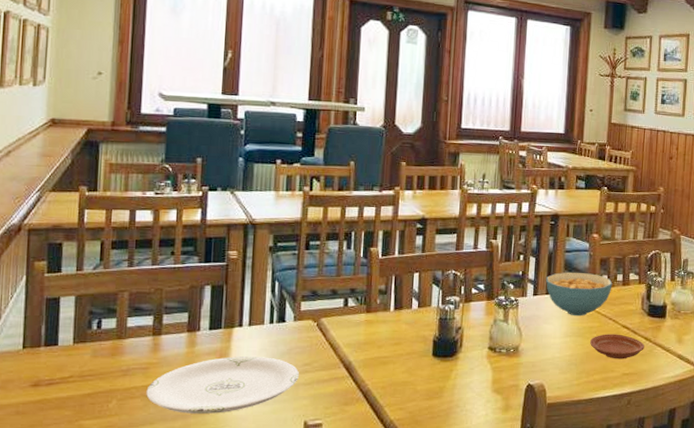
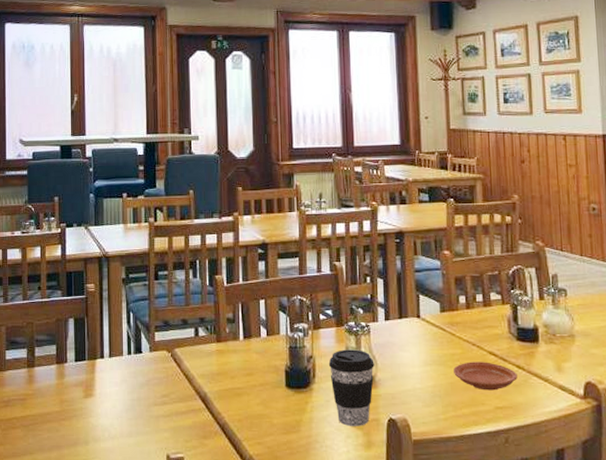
plate: present [146,356,299,414] -> none [25,388,158,445]
coffee cup: none [476,321,519,392] -> present [328,349,374,426]
cereal bowl: present [546,272,613,317] -> none [397,293,472,343]

